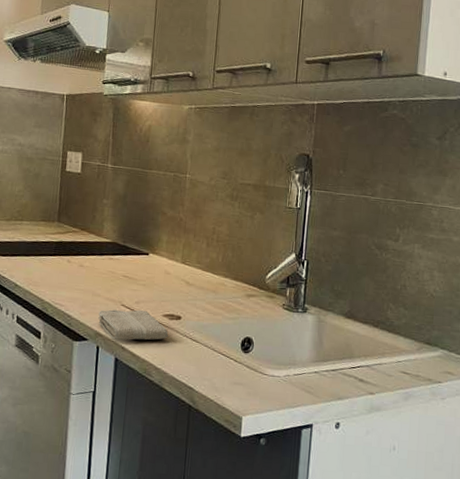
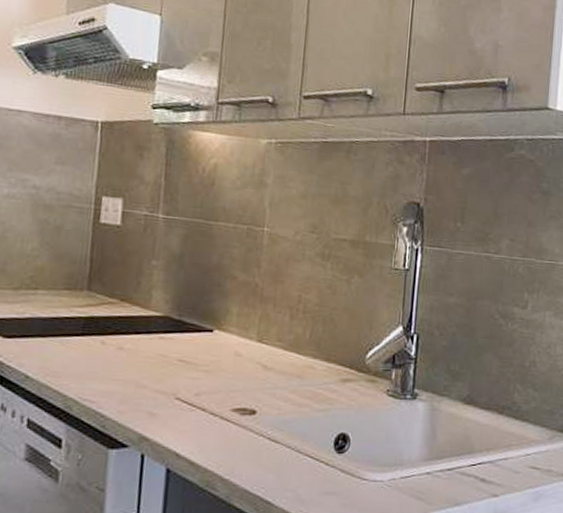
washcloth: present [98,310,168,341] -> none [143,404,239,446]

